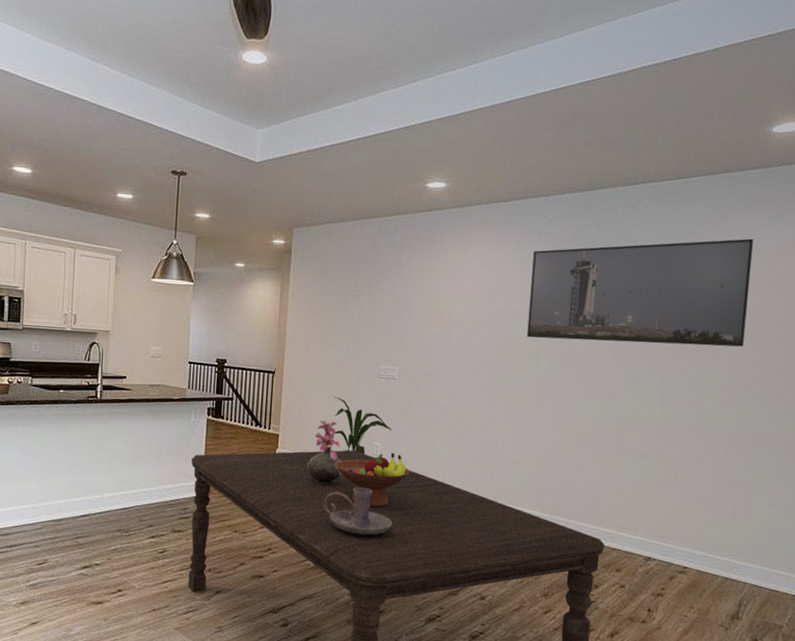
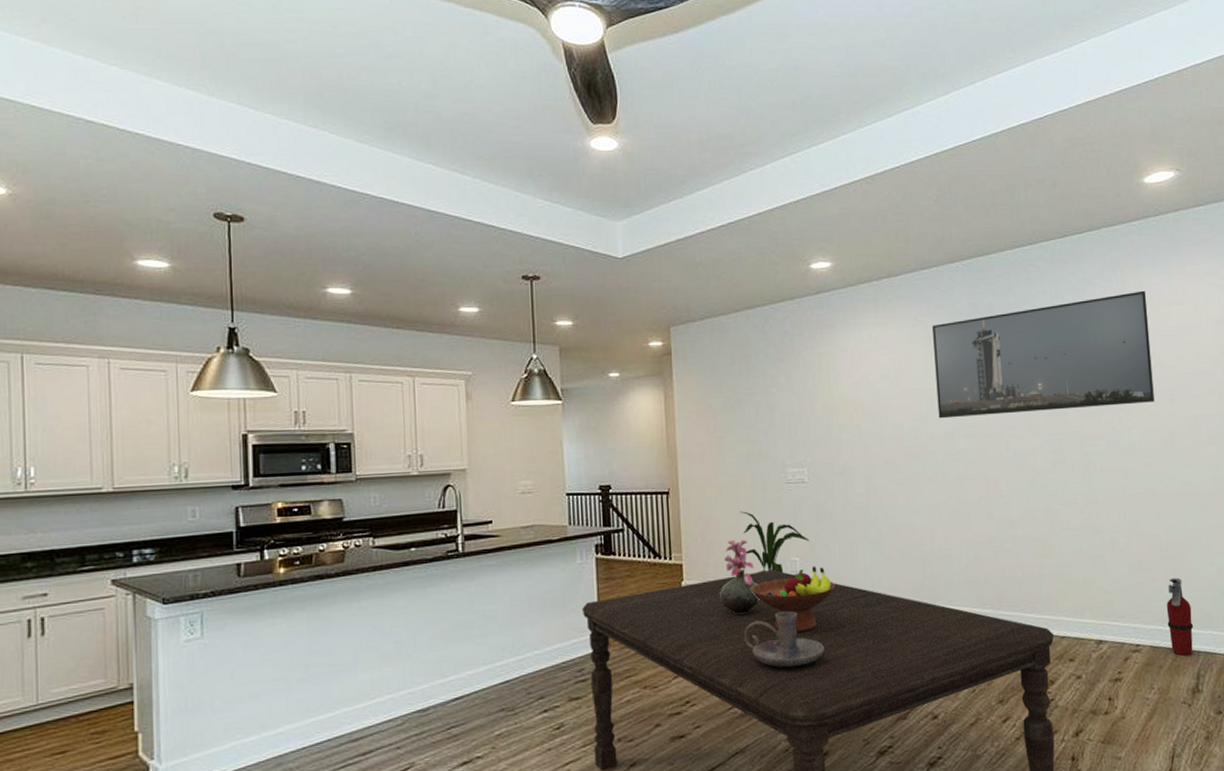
fire extinguisher: none [718,512,745,585] -> present [1166,577,1194,656]

